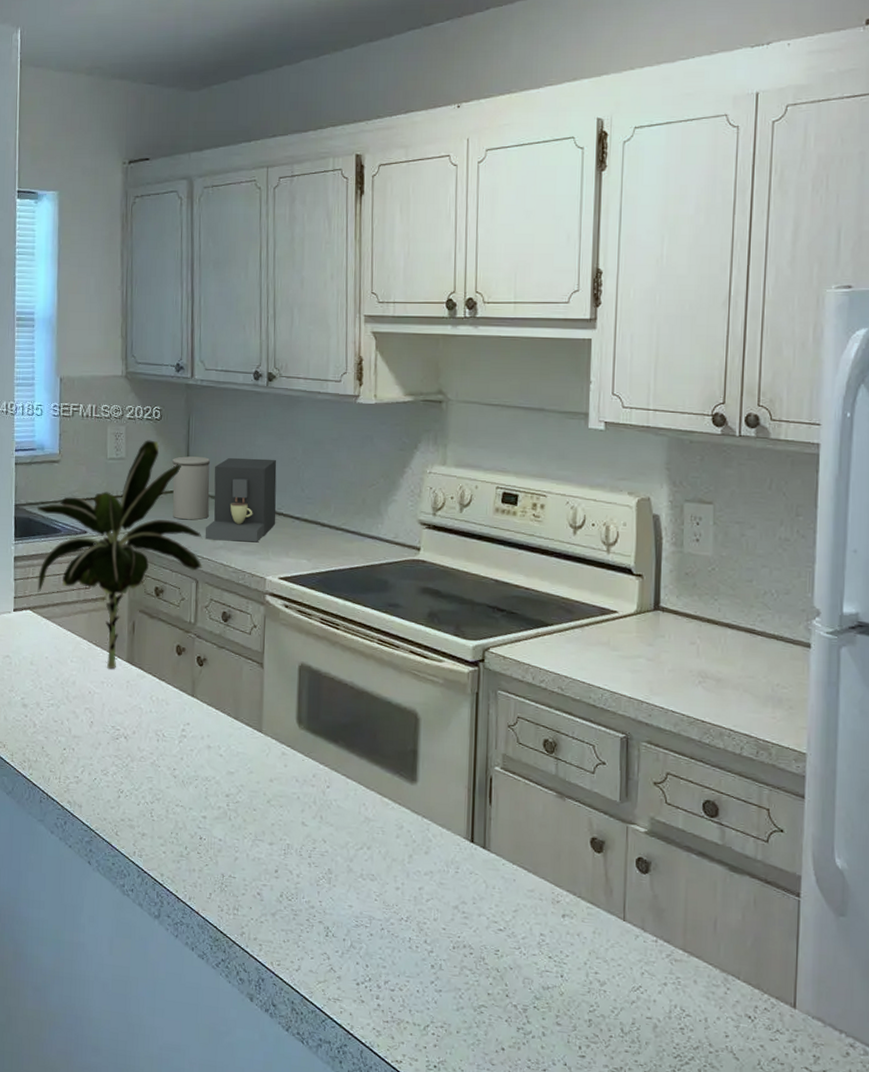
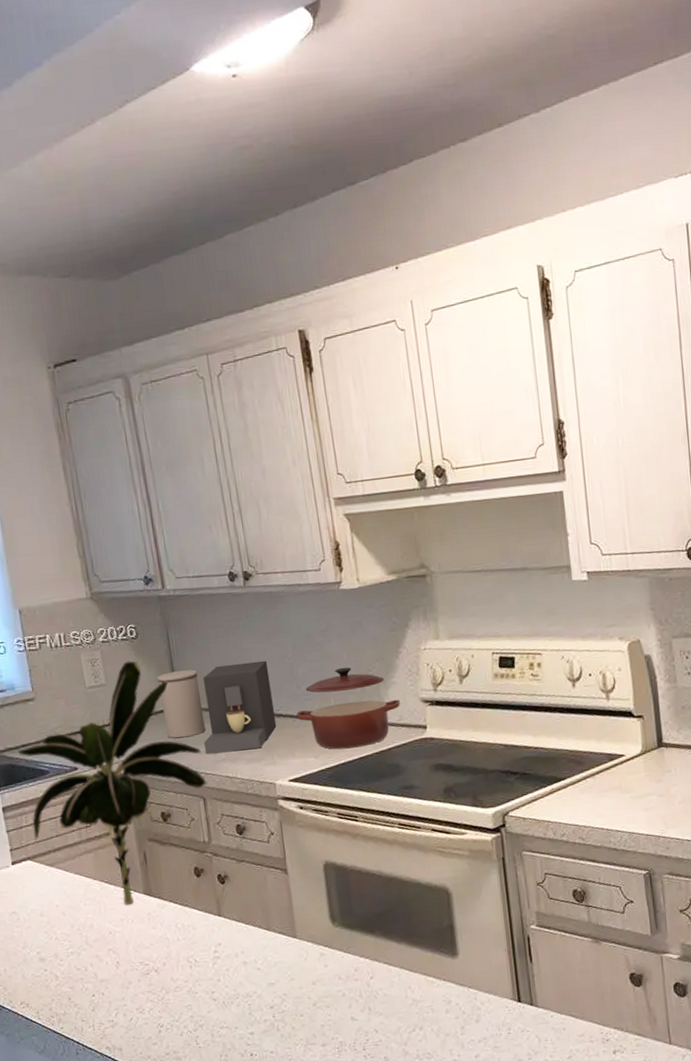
saucepan: none [296,478,398,558] -> present [296,667,400,750]

